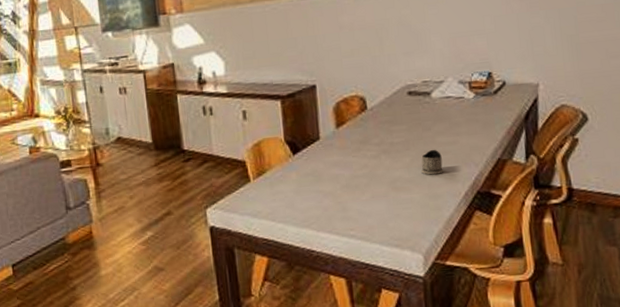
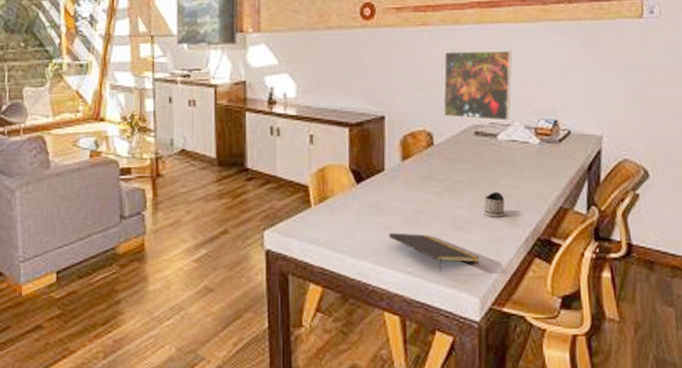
notepad: none [328,198,421,233] -> present [388,232,480,272]
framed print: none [371,5,443,80] -> present [443,50,513,122]

